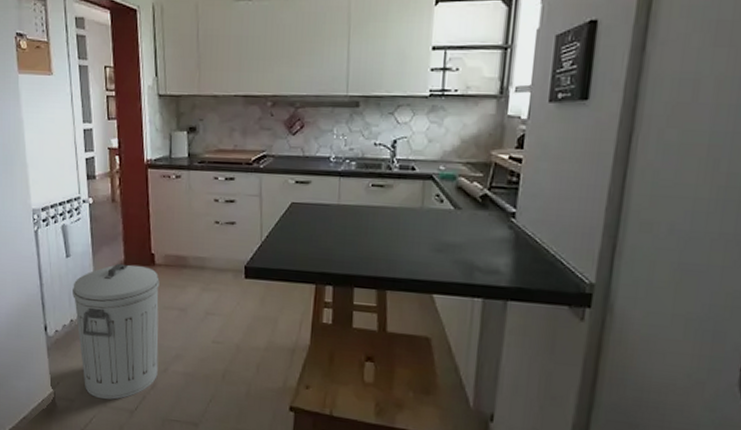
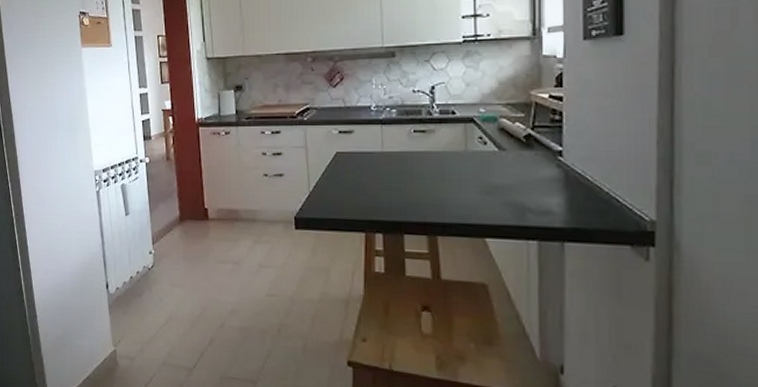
trash can: present [73,263,160,400] -> none [132,219,215,358]

